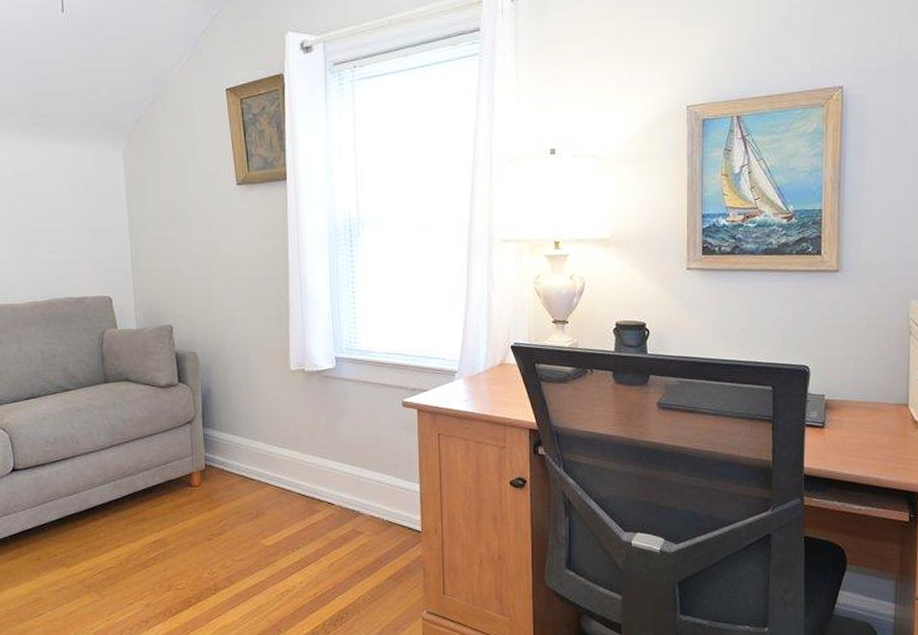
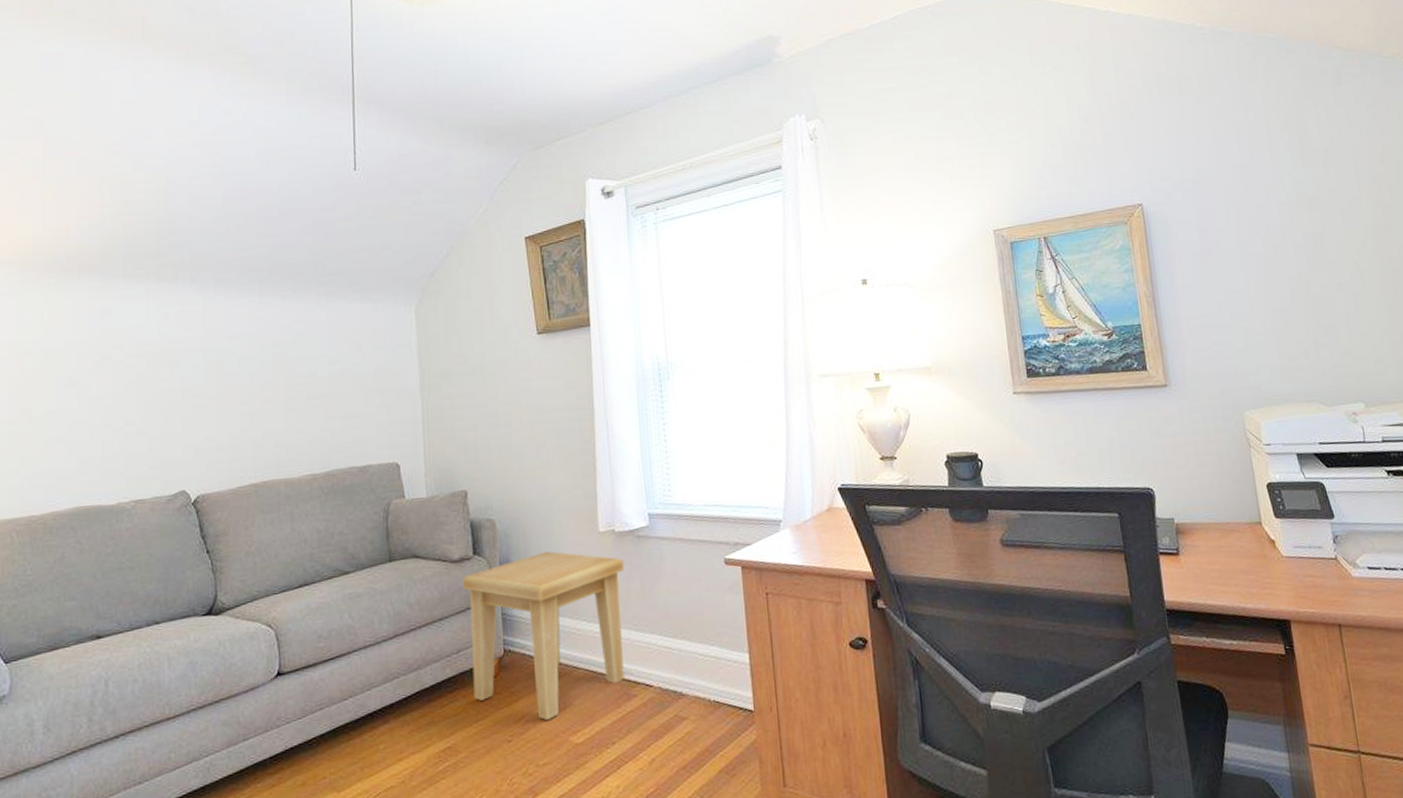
side table: none [169,383,312,525] -> present [462,551,624,721]

